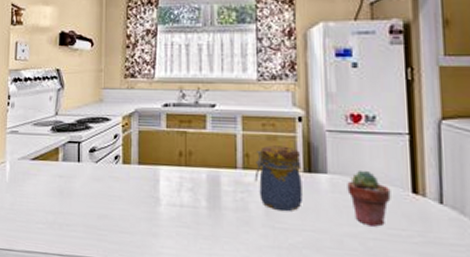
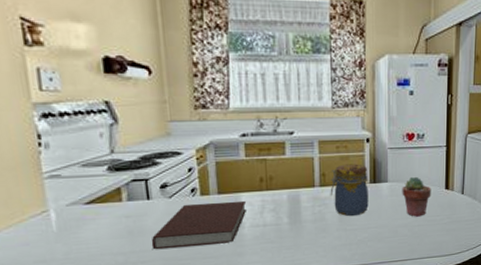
notebook: none [76,171,165,220] -> present [151,200,247,249]

